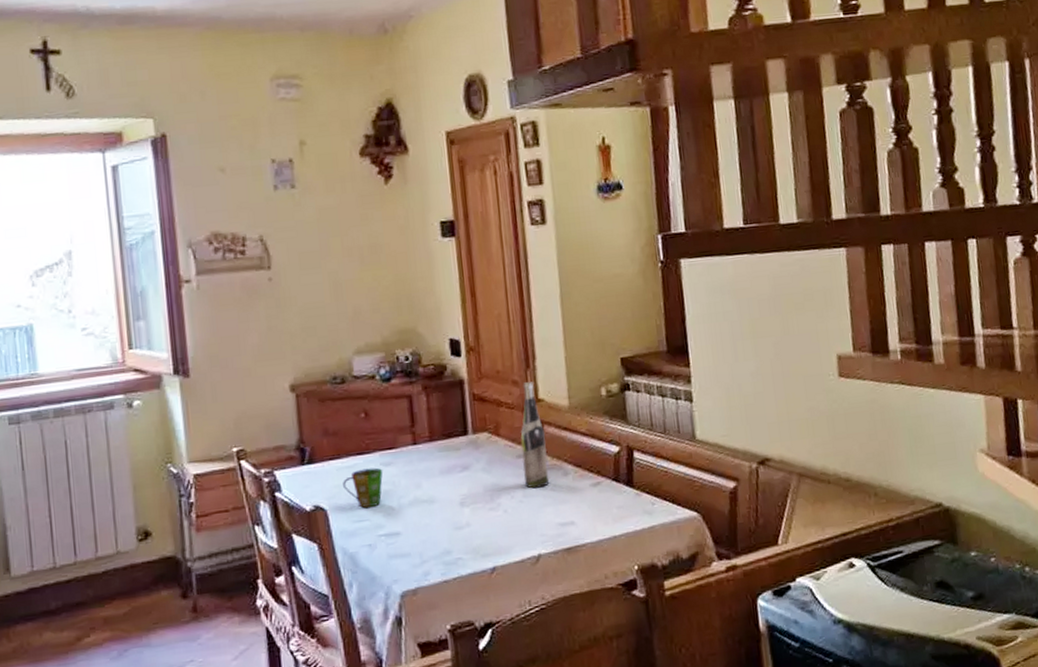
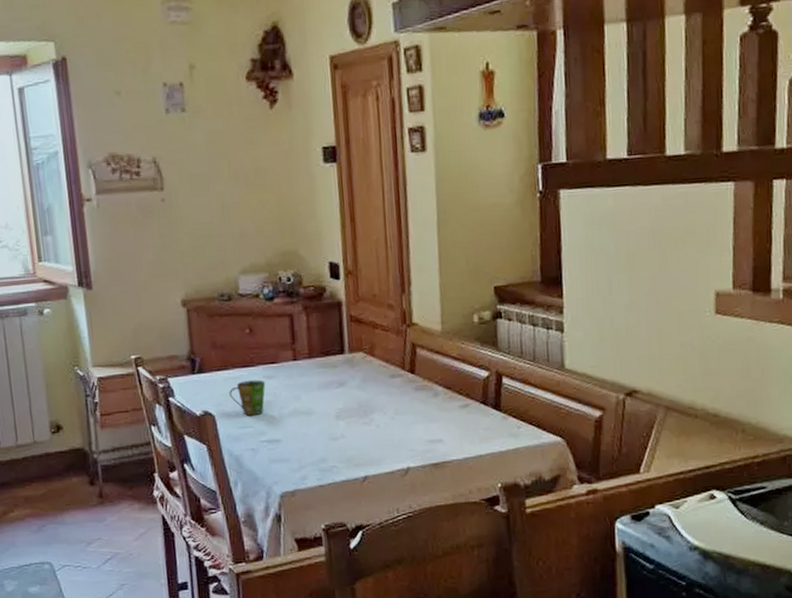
wine bottle: present [520,381,550,488] -> none [394,305,420,407]

